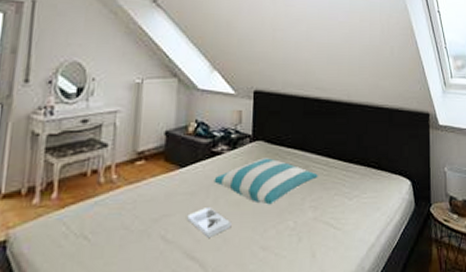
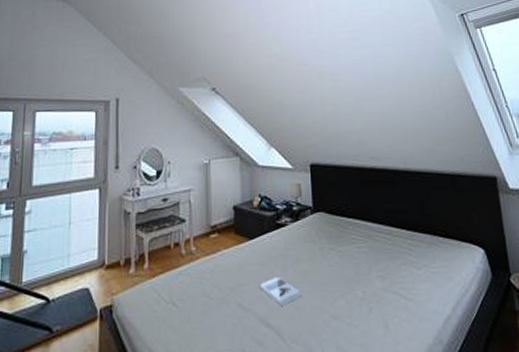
pillow: present [212,158,318,205] -> none [279,228,382,275]

